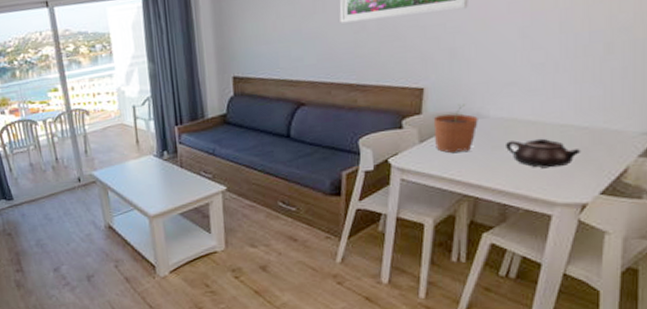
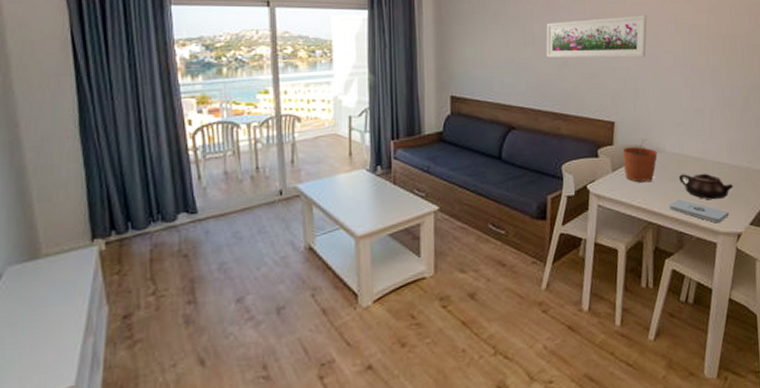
notepad: none [490,168,573,194] -> present [668,199,730,223]

